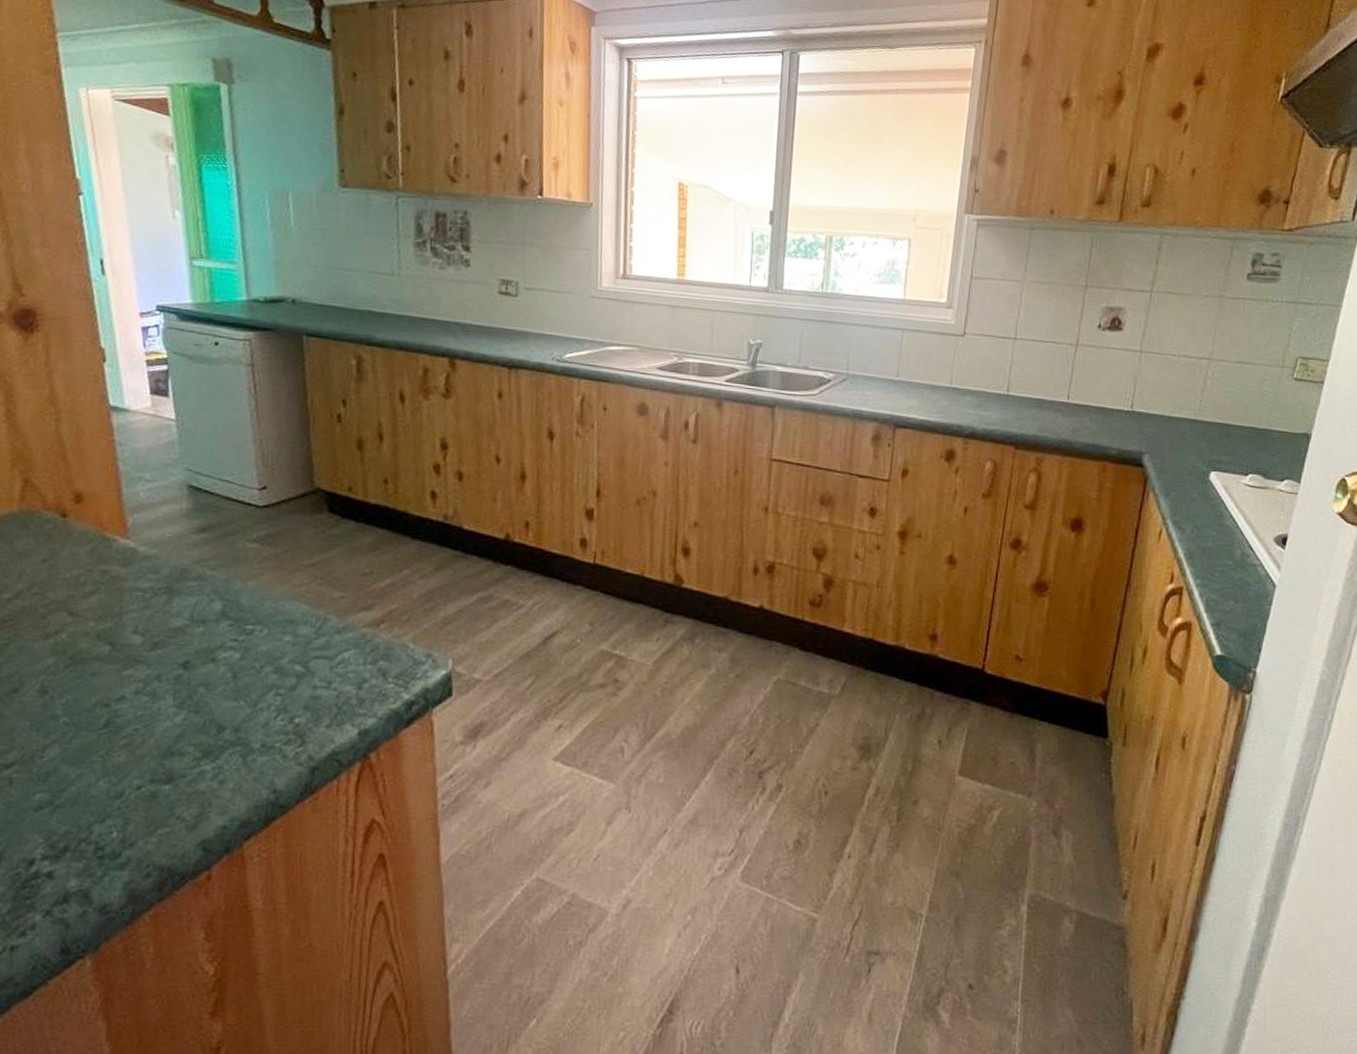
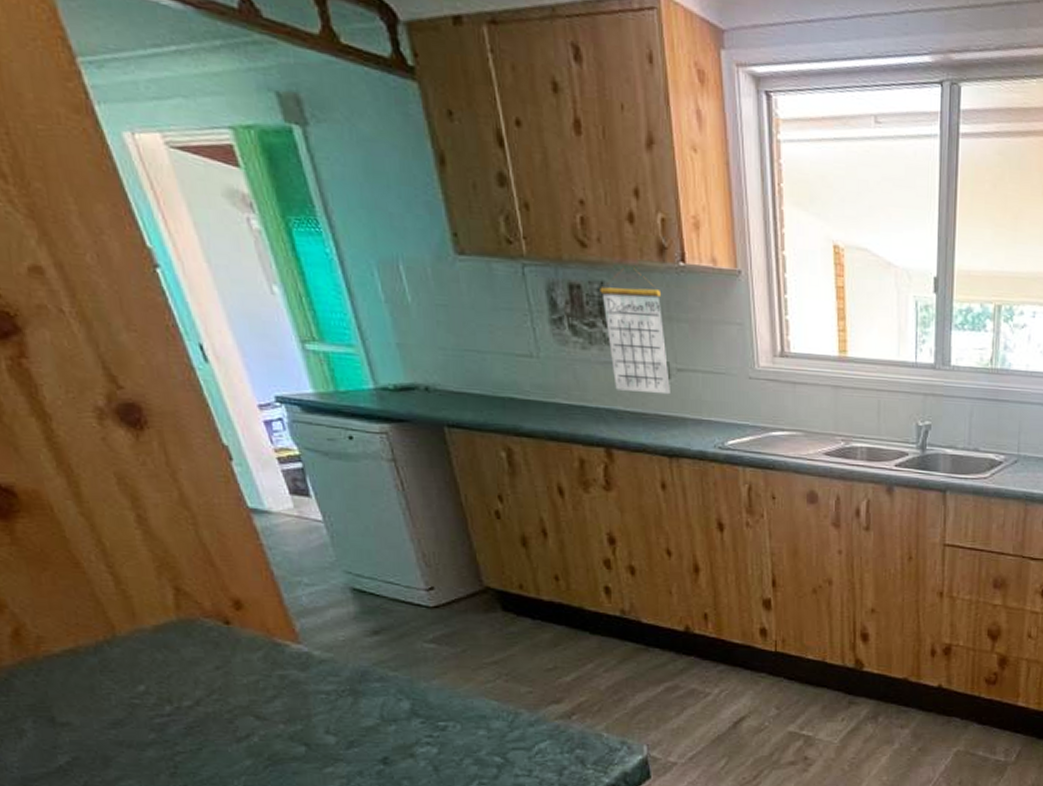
calendar: none [463,199,519,311] -> present [600,267,670,395]

